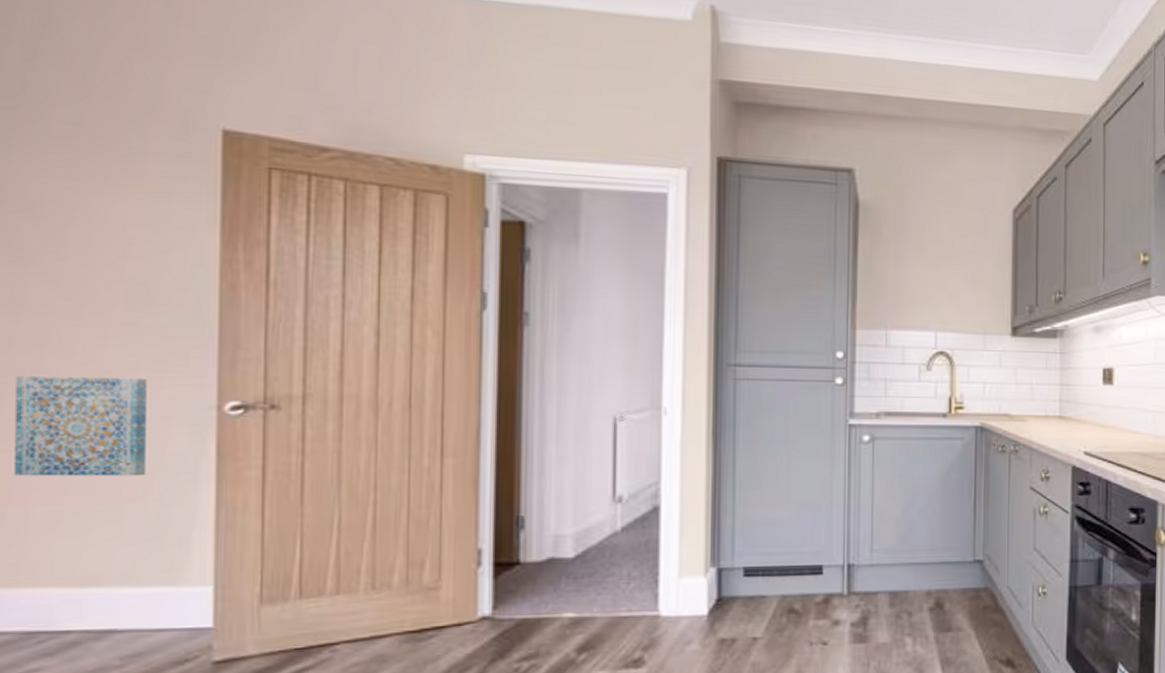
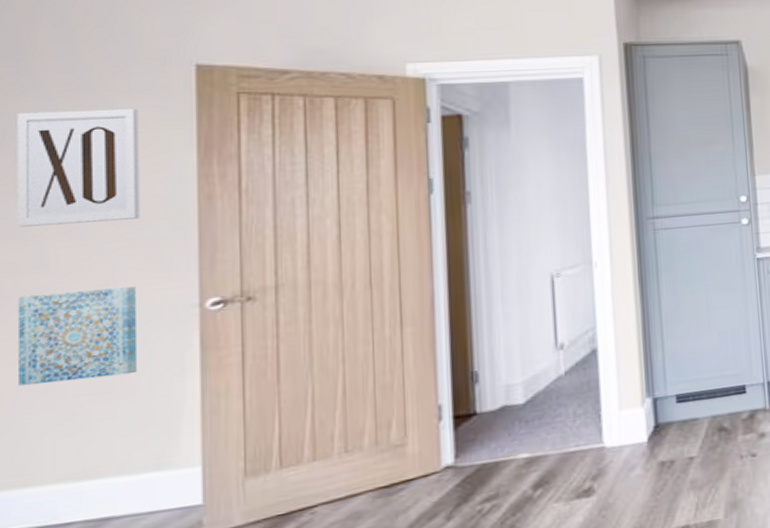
wall art: none [16,164,156,302] -> present [17,108,140,227]

